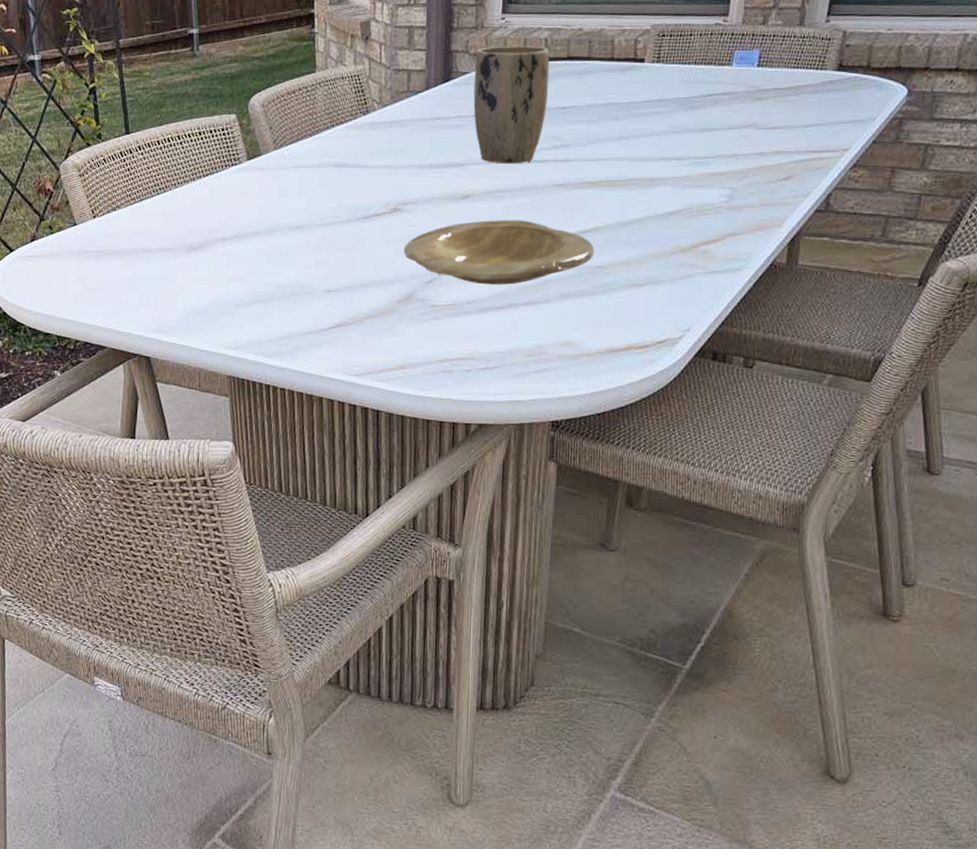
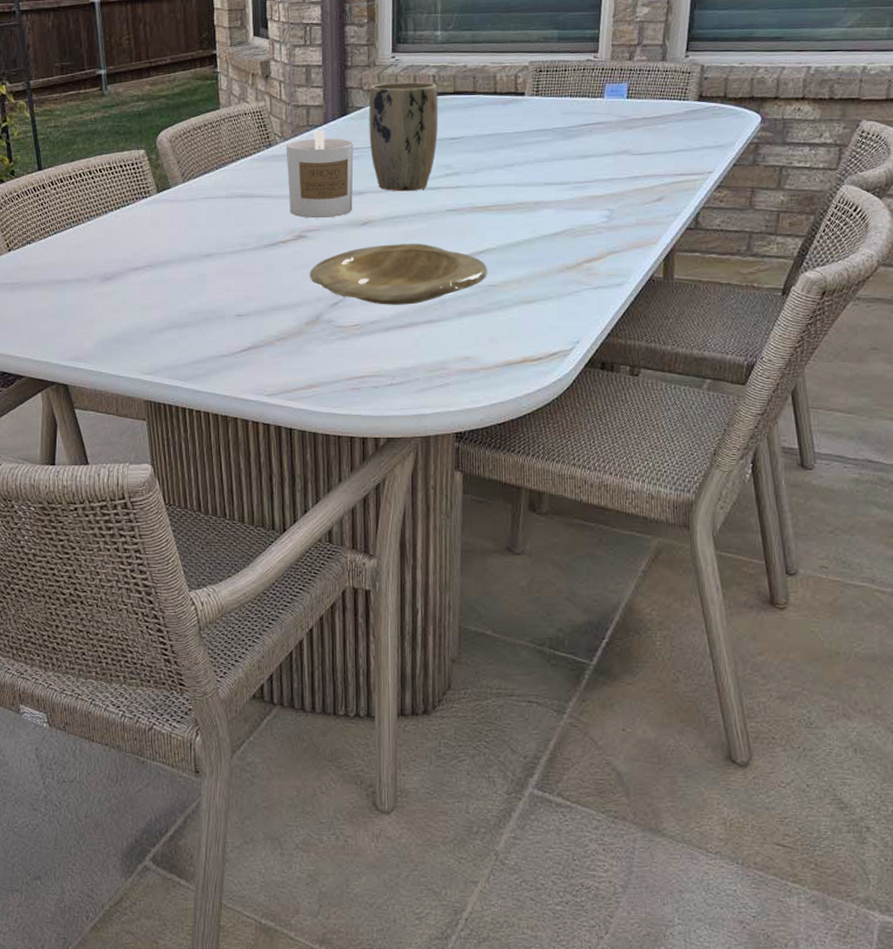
candle: none [384,96,456,191] -> present [286,130,354,219]

